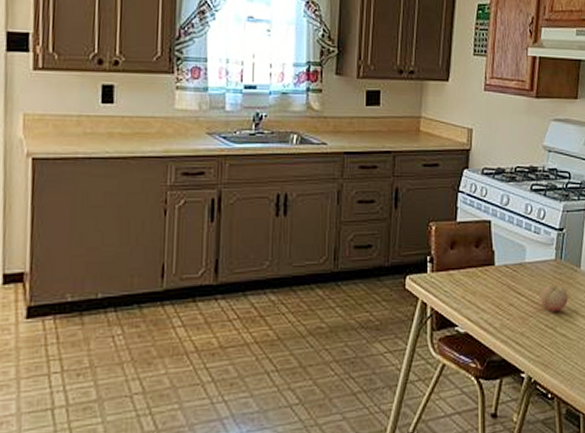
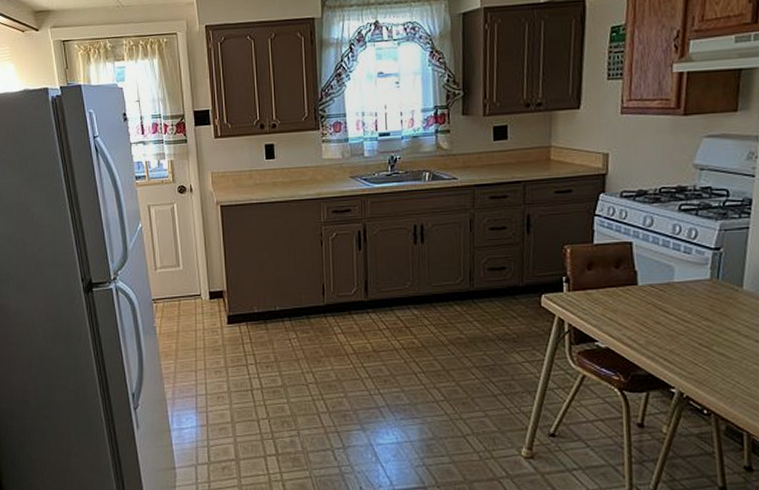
fruit: present [540,285,568,312] -> none [692,305,727,331]

